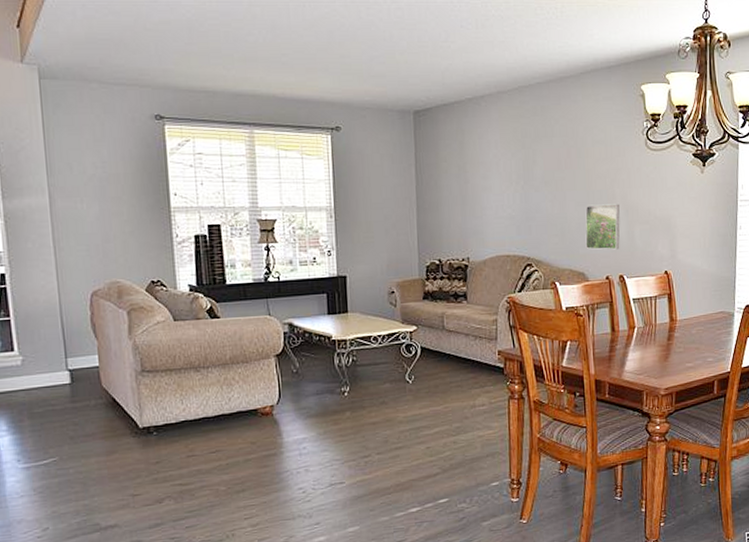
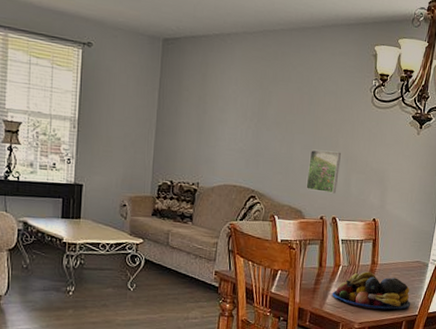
fruit bowl: none [630,330,721,371] -> present [332,271,411,310]

